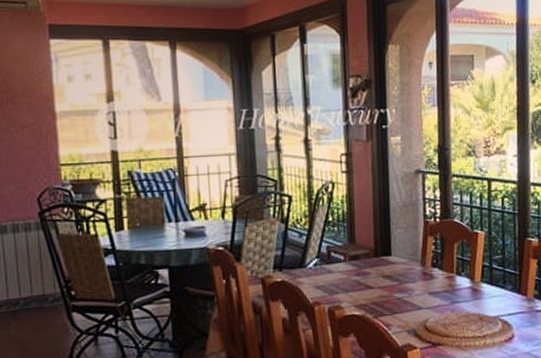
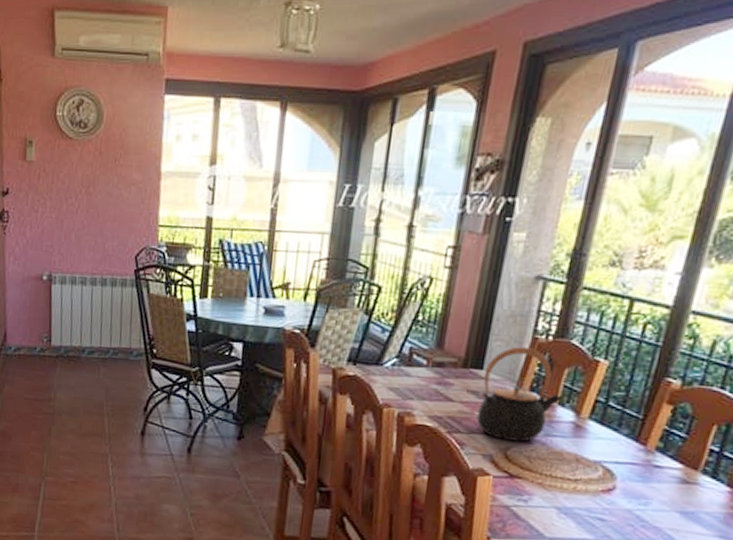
teapot: none [393,230,458,314] -> present [477,347,563,442]

